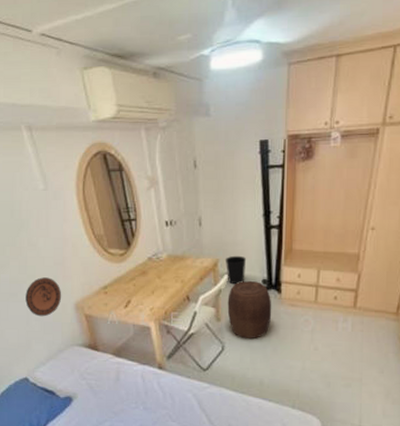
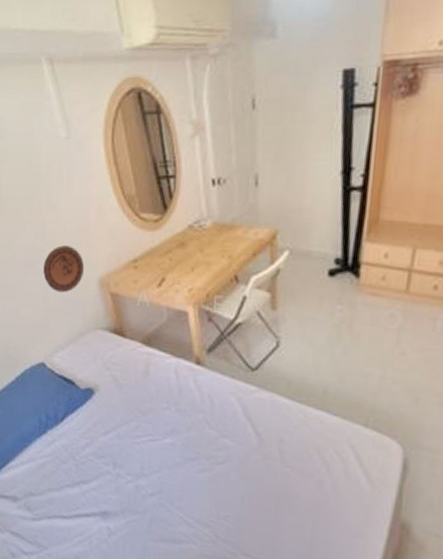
wastebasket: present [225,255,247,285] -> none [286,225,316,264]
stool: present [227,280,272,338] -> none [286,259,346,335]

